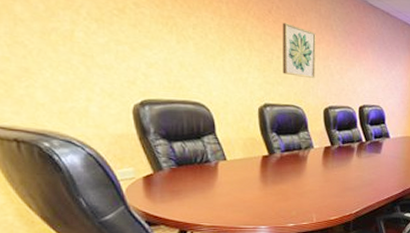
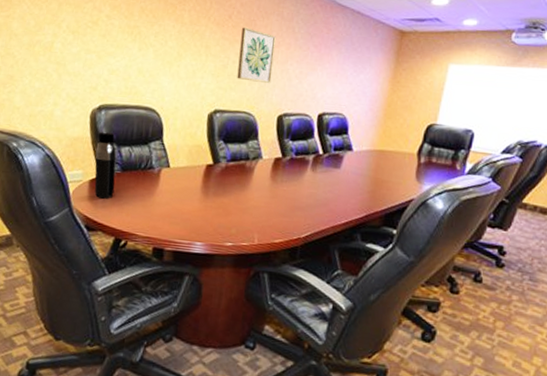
water bottle: none [145,128,172,194] -> present [94,132,116,199]

